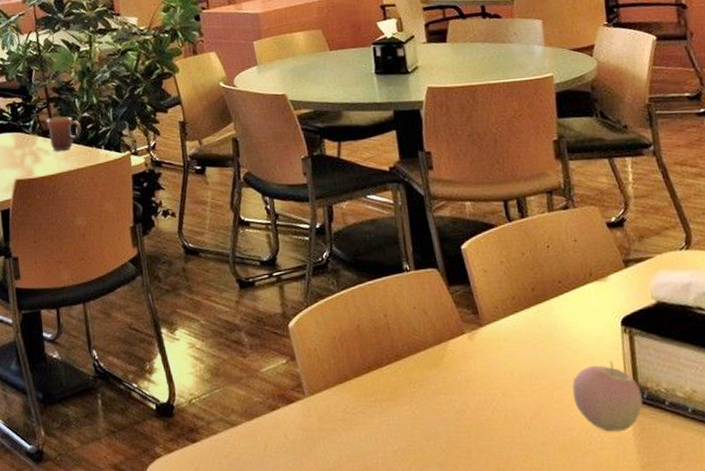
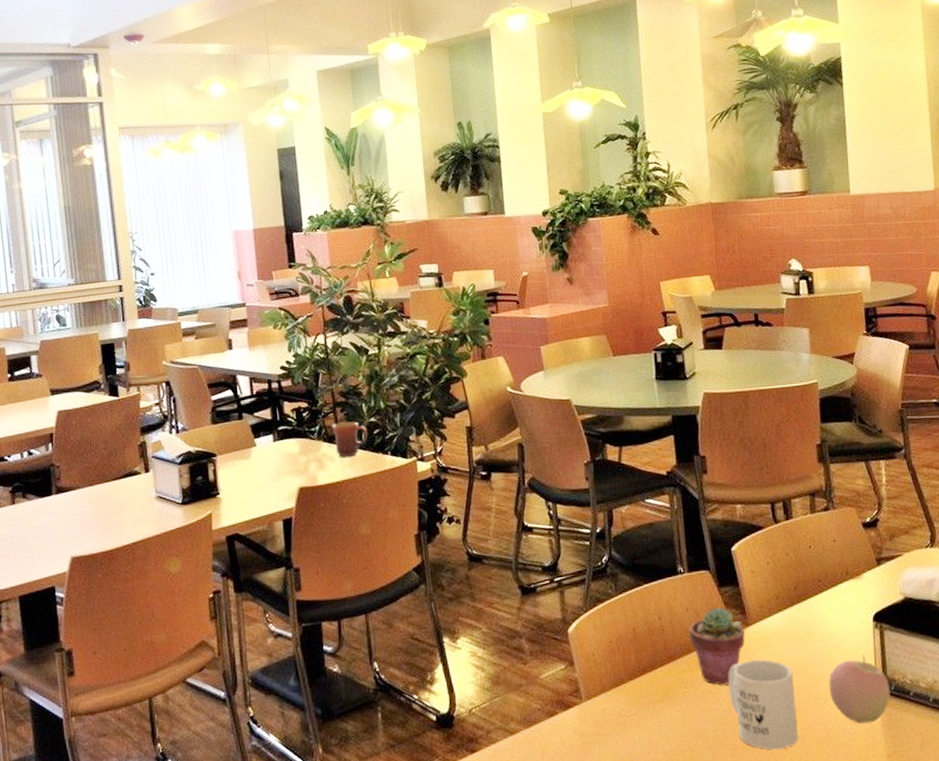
potted succulent: none [417,306,479,386] -> present [689,607,745,685]
mug: none [460,362,539,455] -> present [728,659,798,750]

